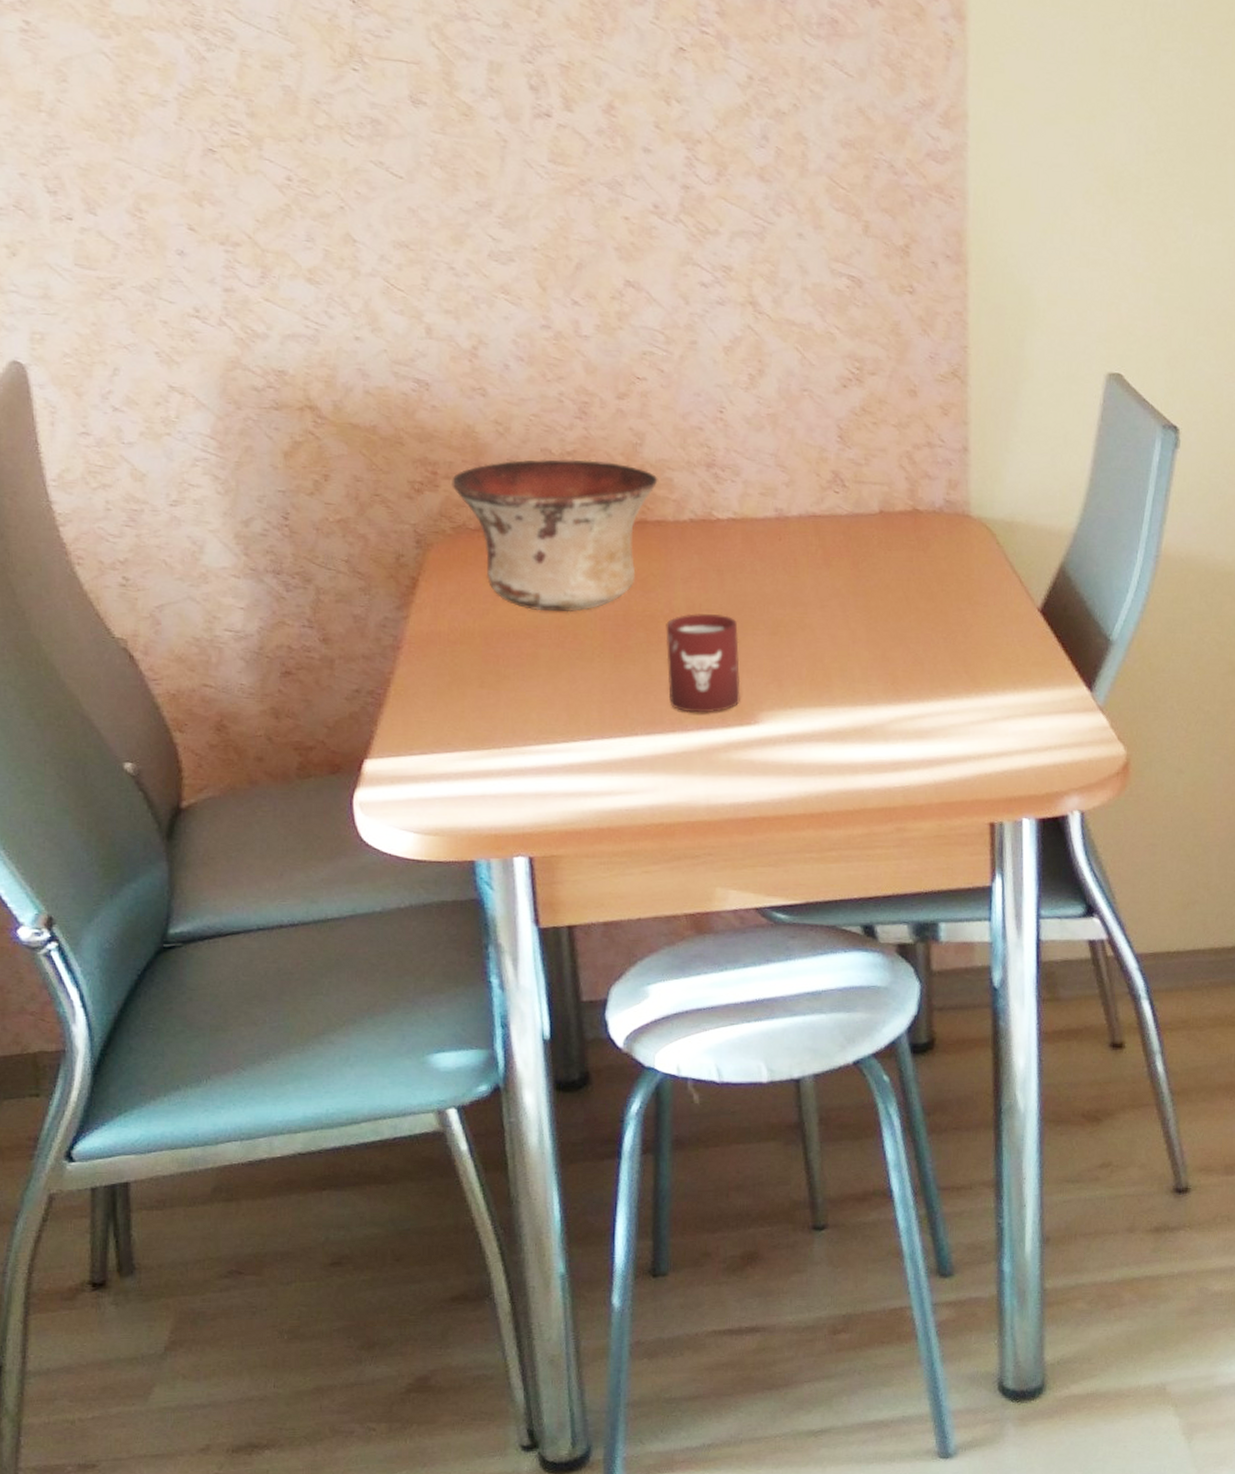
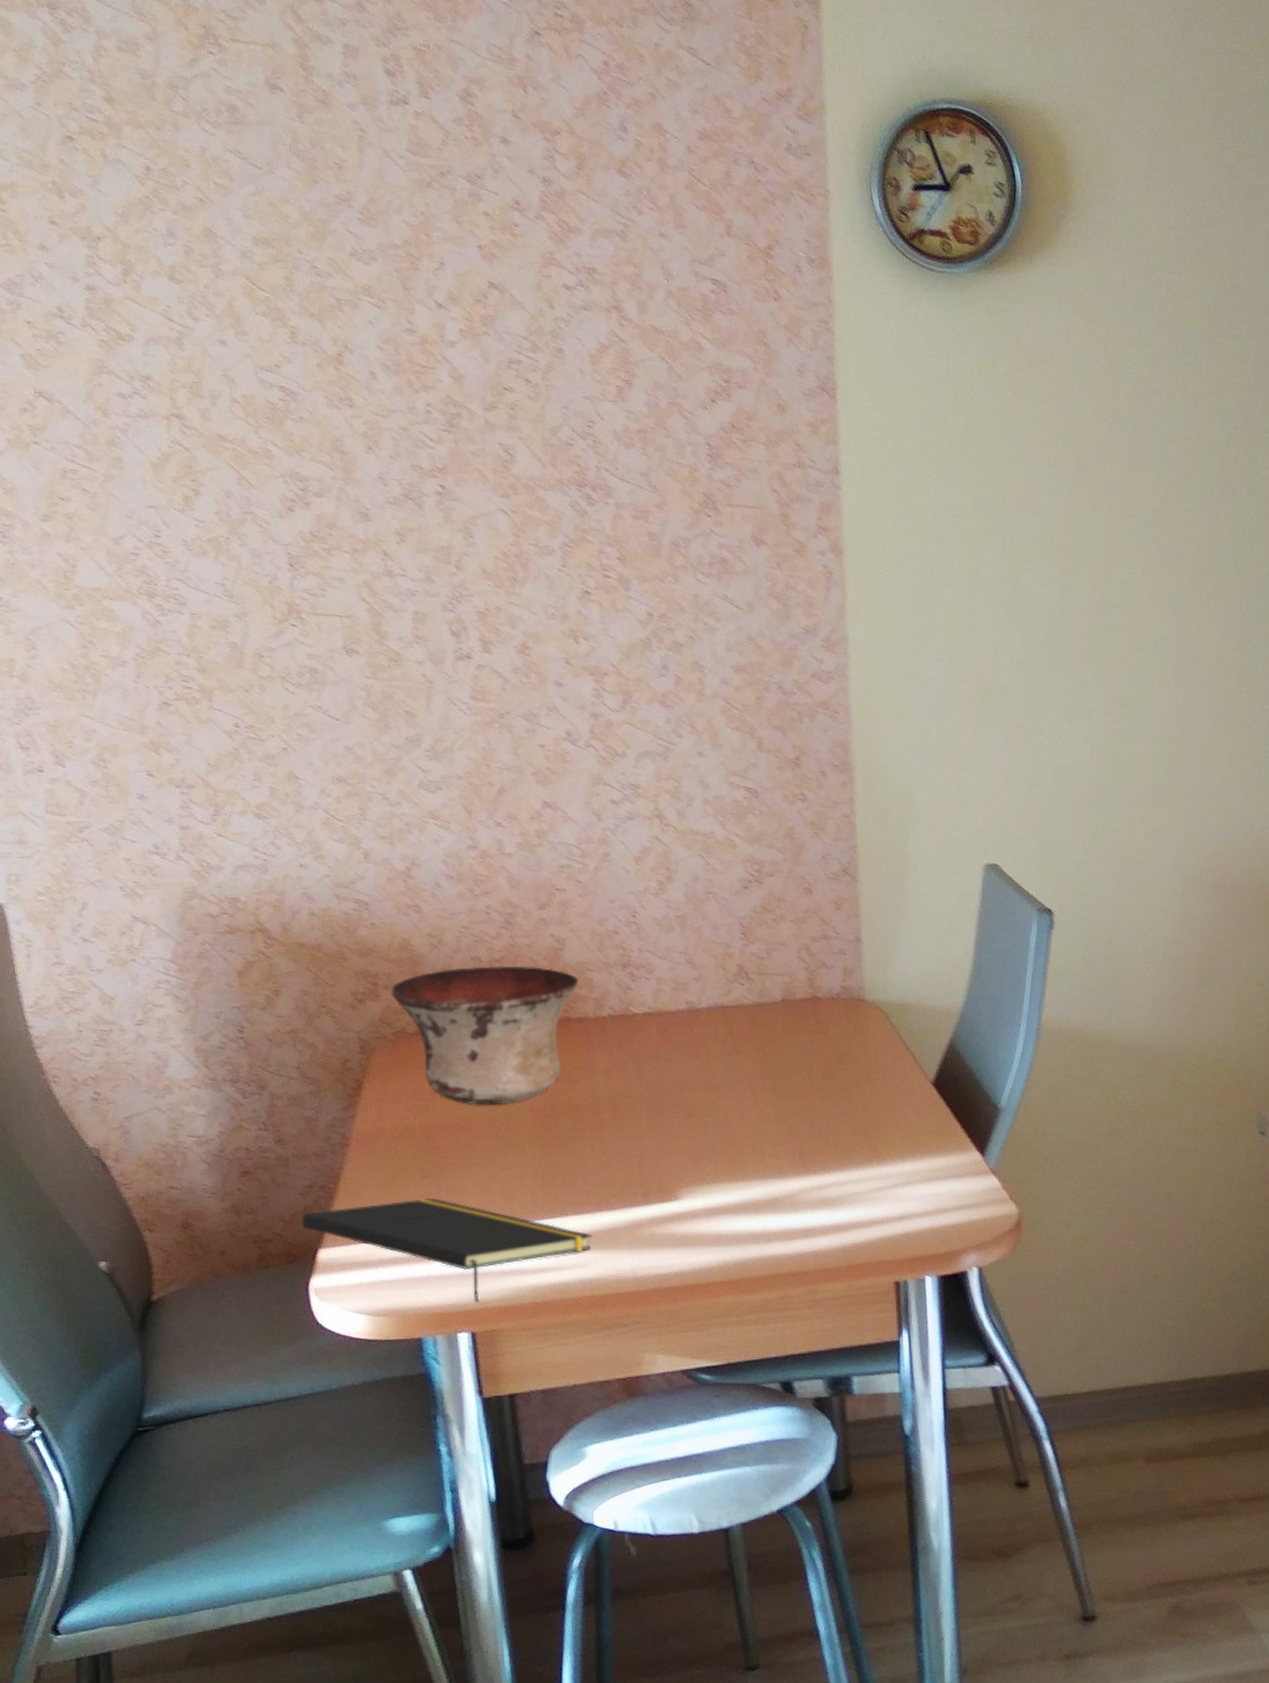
notepad: none [348,710,663,825] -> present [302,1198,592,1303]
cup: present [665,613,741,713] -> none [590,1100,661,1192]

